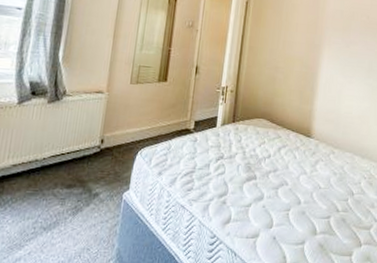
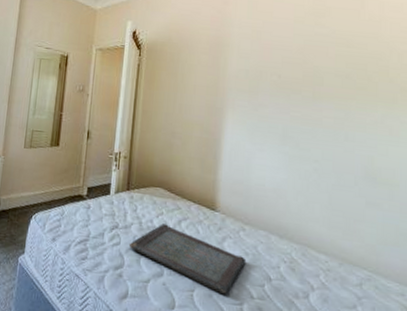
serving tray: none [233,152,335,211] -> present [128,223,247,295]

